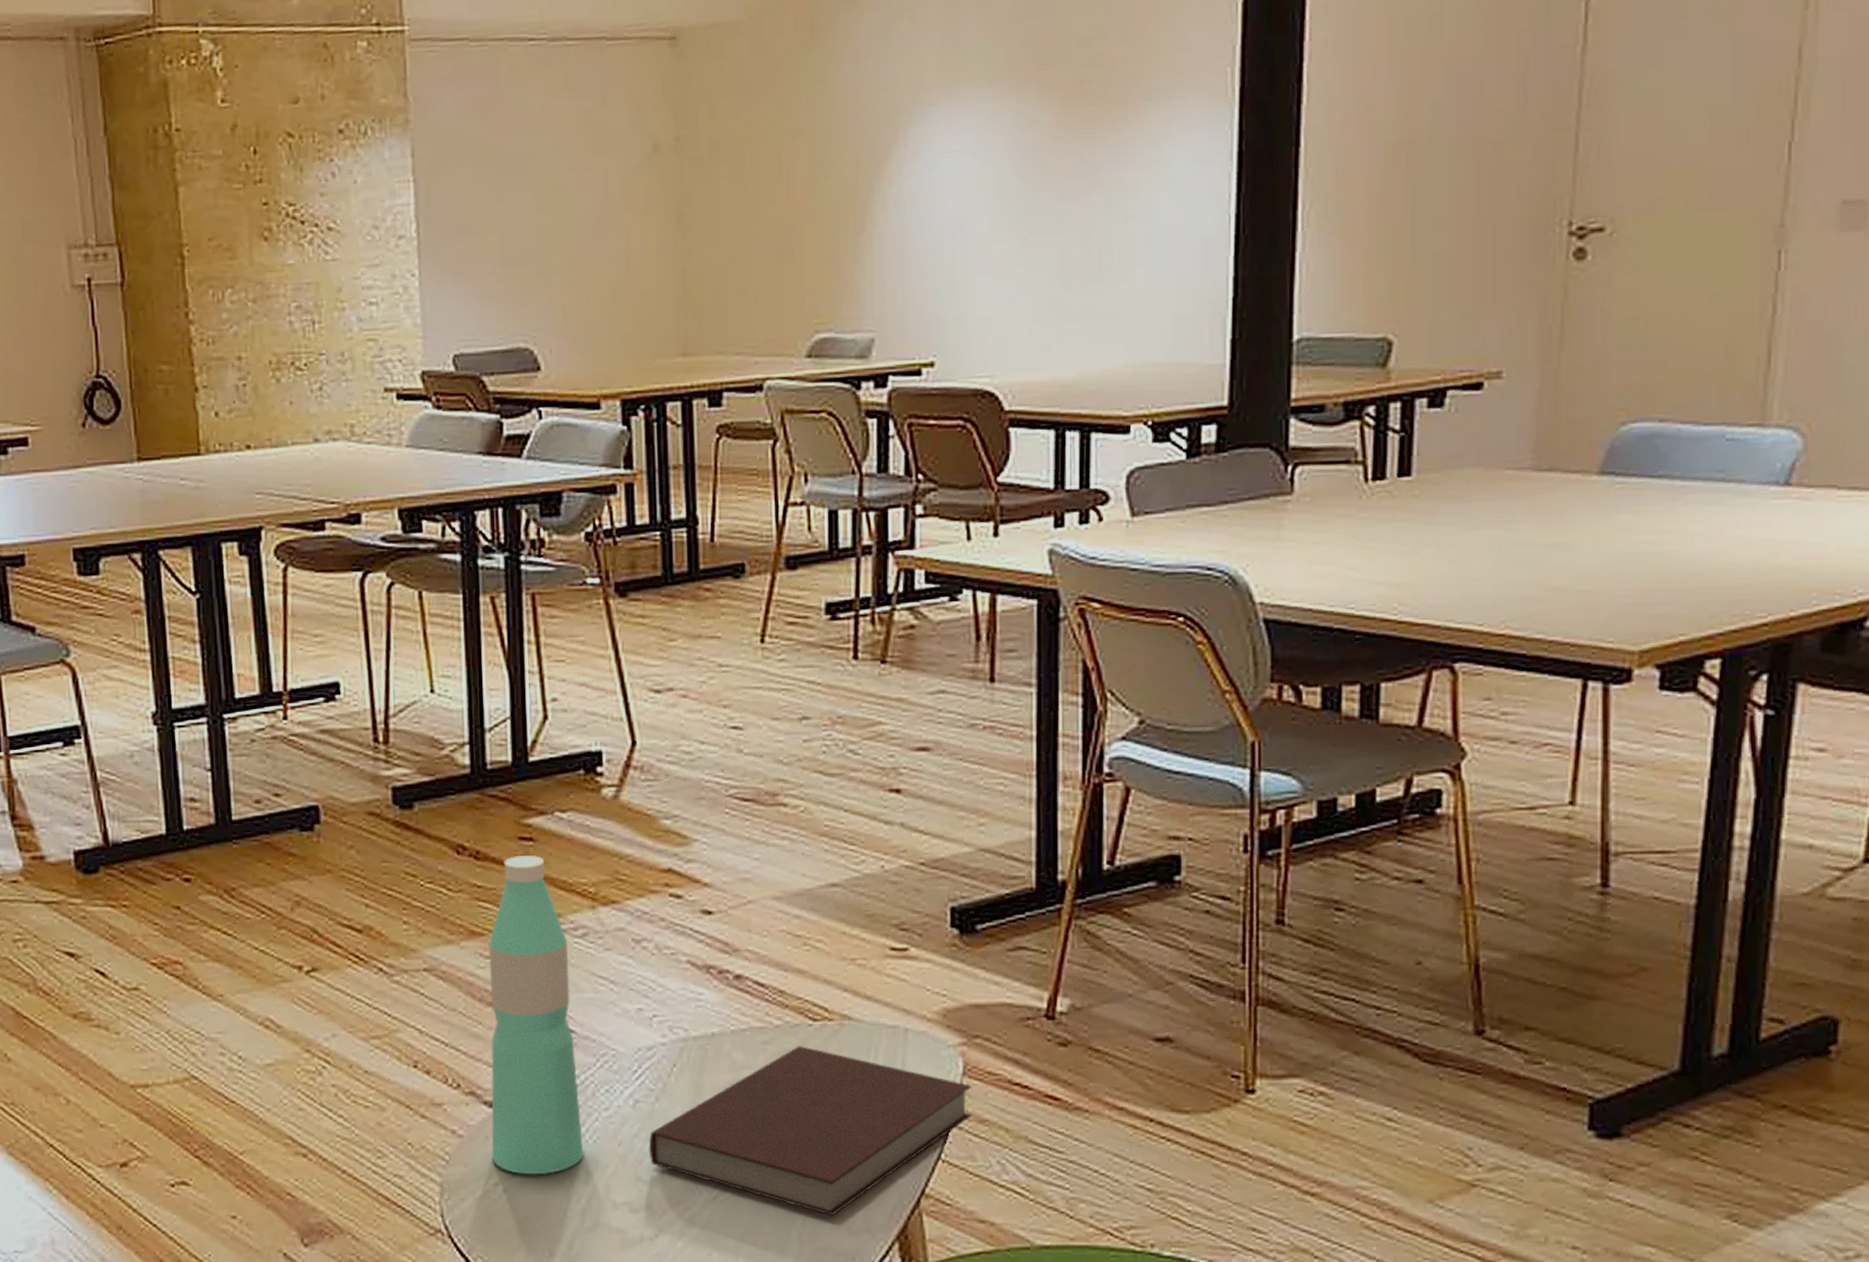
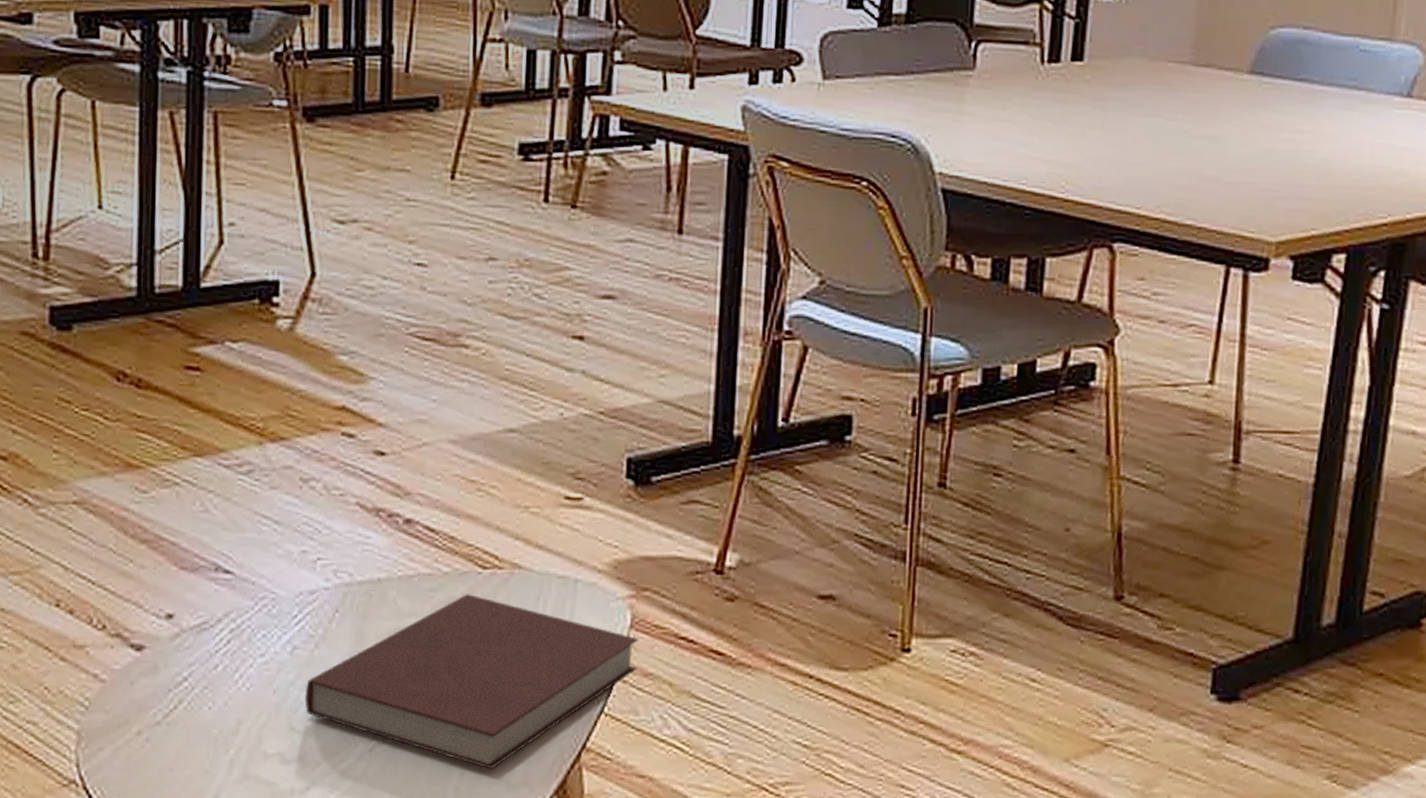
water bottle: present [488,856,583,1175] -> none [136,386,235,723]

